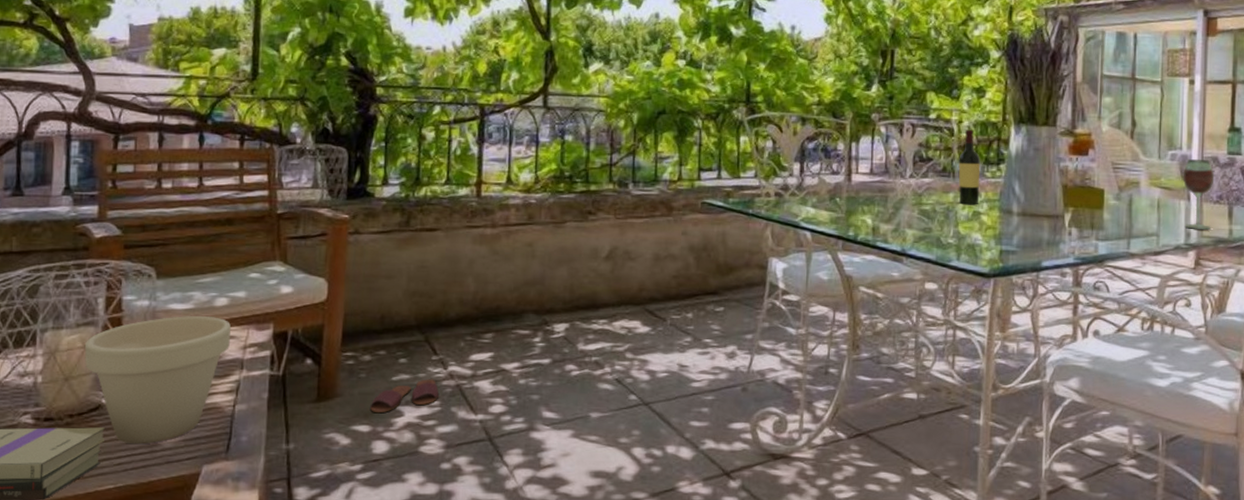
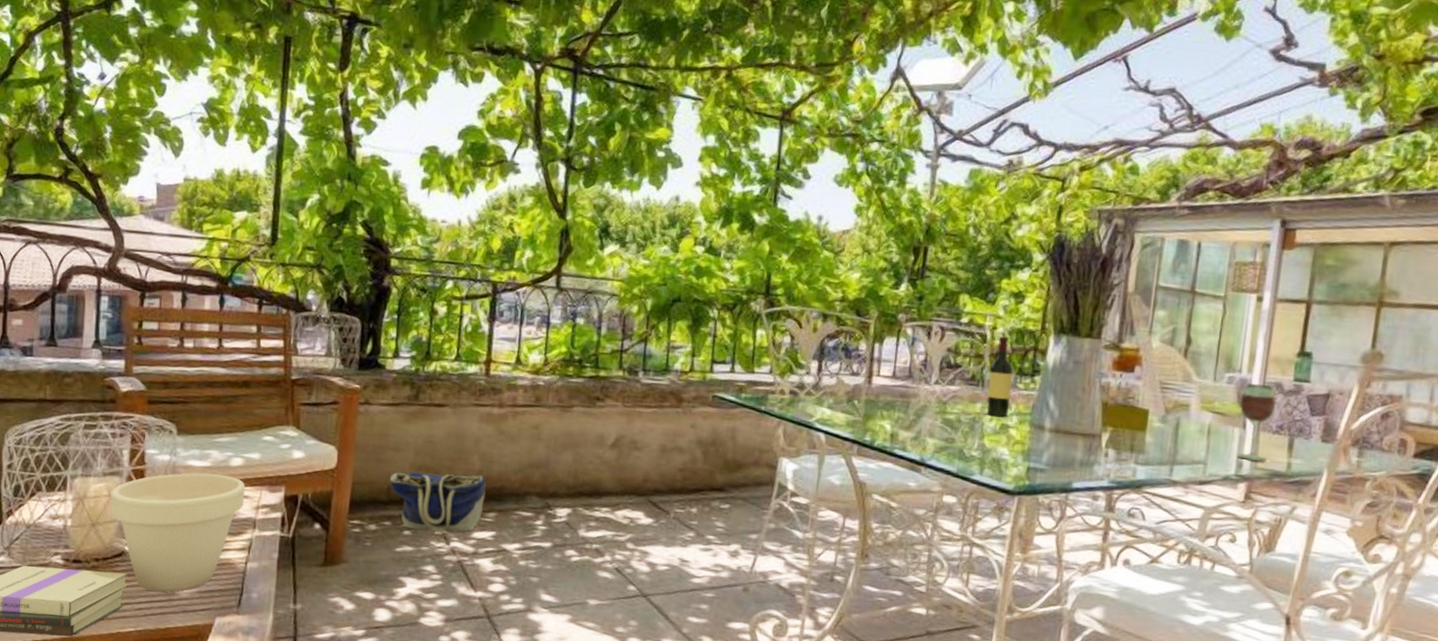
slippers: present [370,379,440,414] -> none [374,552,441,583]
tote bag: none [382,297,482,357] -> present [389,472,486,532]

